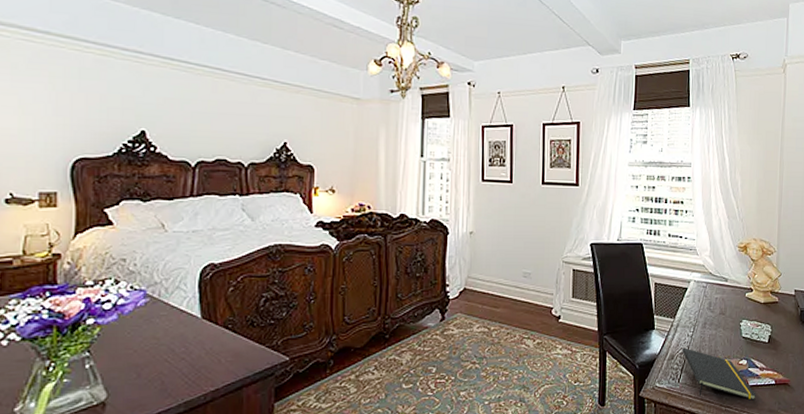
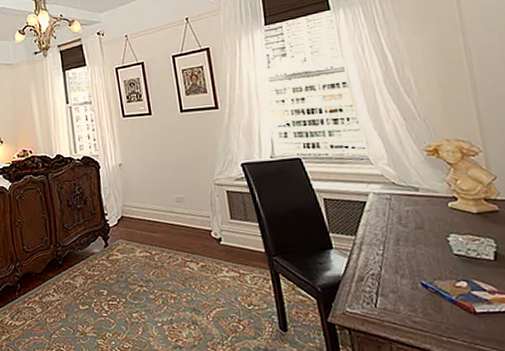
notepad: present [682,347,756,400] -> none [372,268,491,331]

